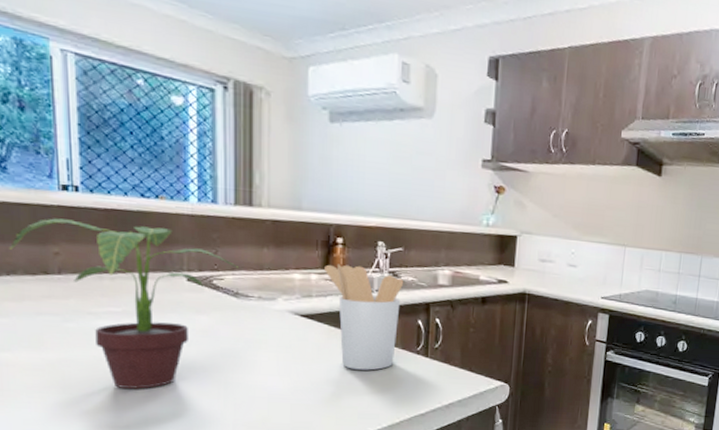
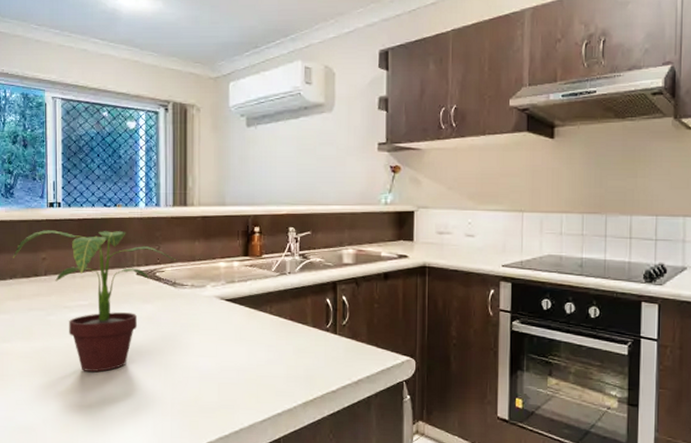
utensil holder: present [325,264,404,371] -> none [245,251,313,349]

